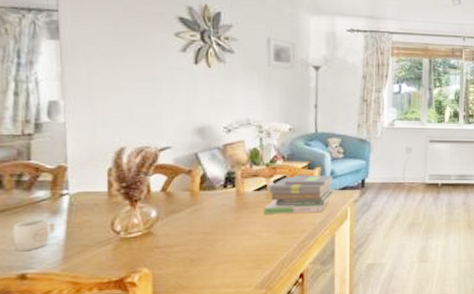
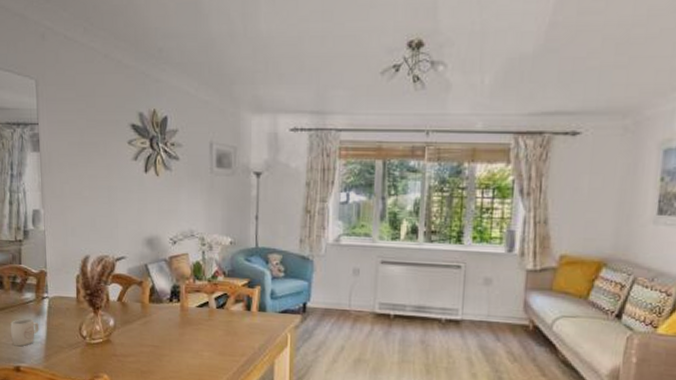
books: present [263,175,335,214] -> none [205,293,275,336]

